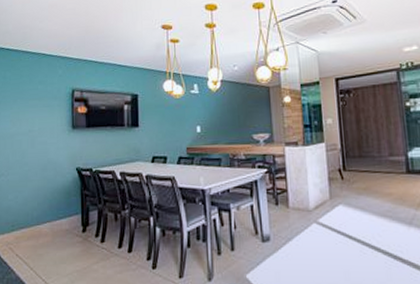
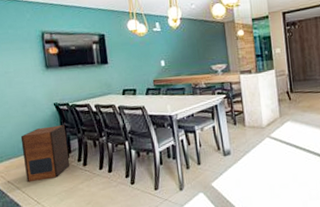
speaker: none [36,193,86,258] -> present [20,125,70,183]

